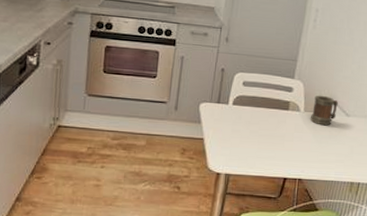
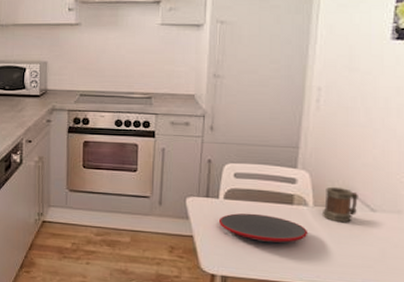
plate: none [227,117,298,143] -> present [219,213,308,243]

